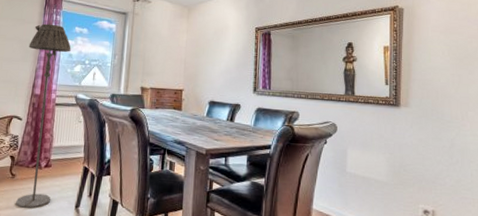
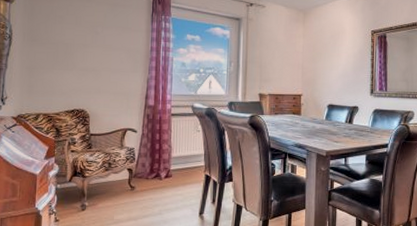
floor lamp: present [15,23,71,209] -> none [137,31,184,219]

